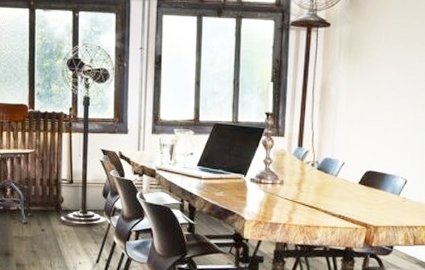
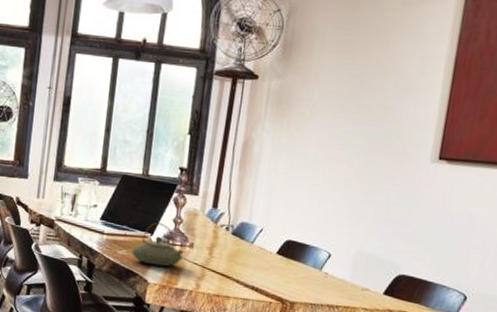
teapot: none [227,165,276,204] -> present [131,223,185,267]

